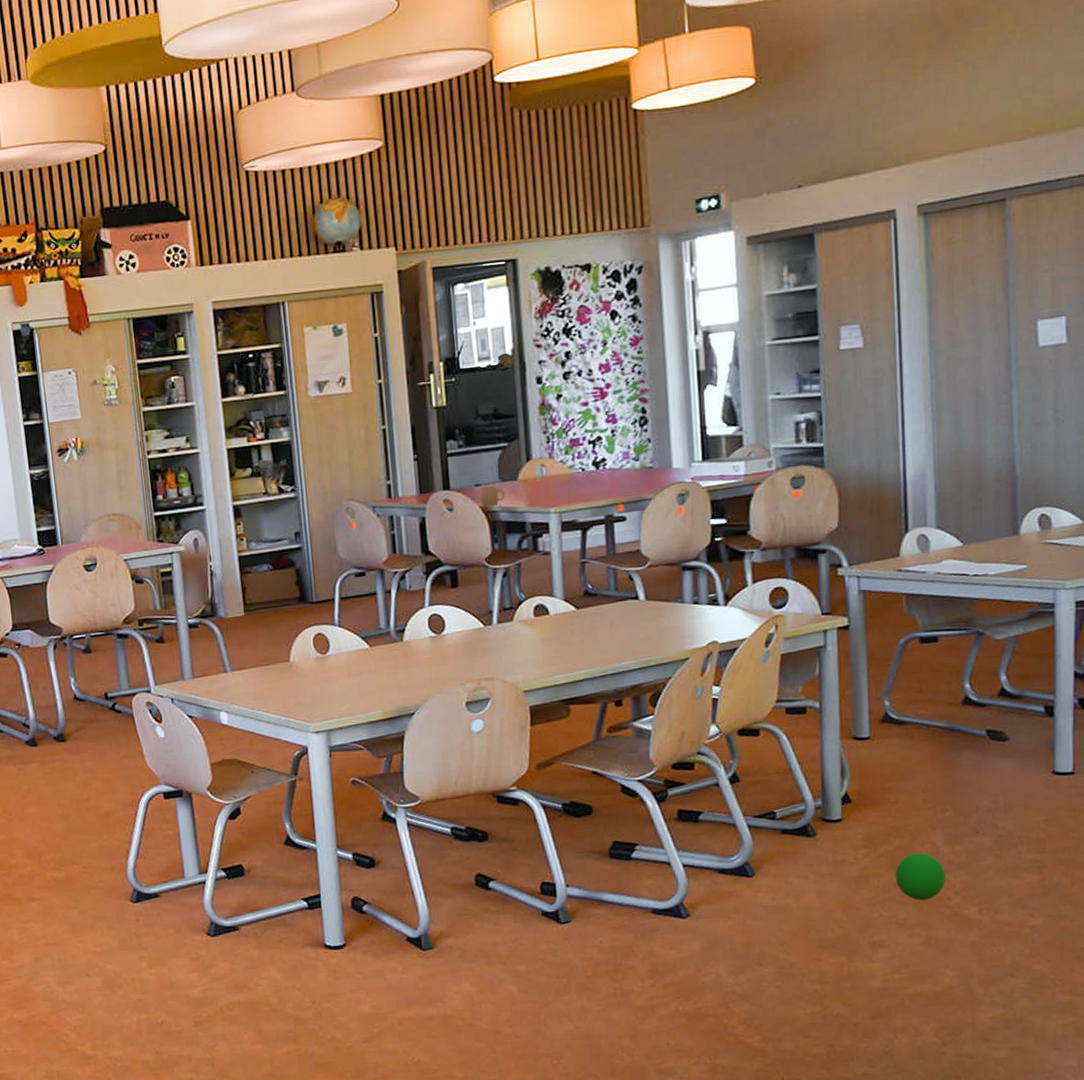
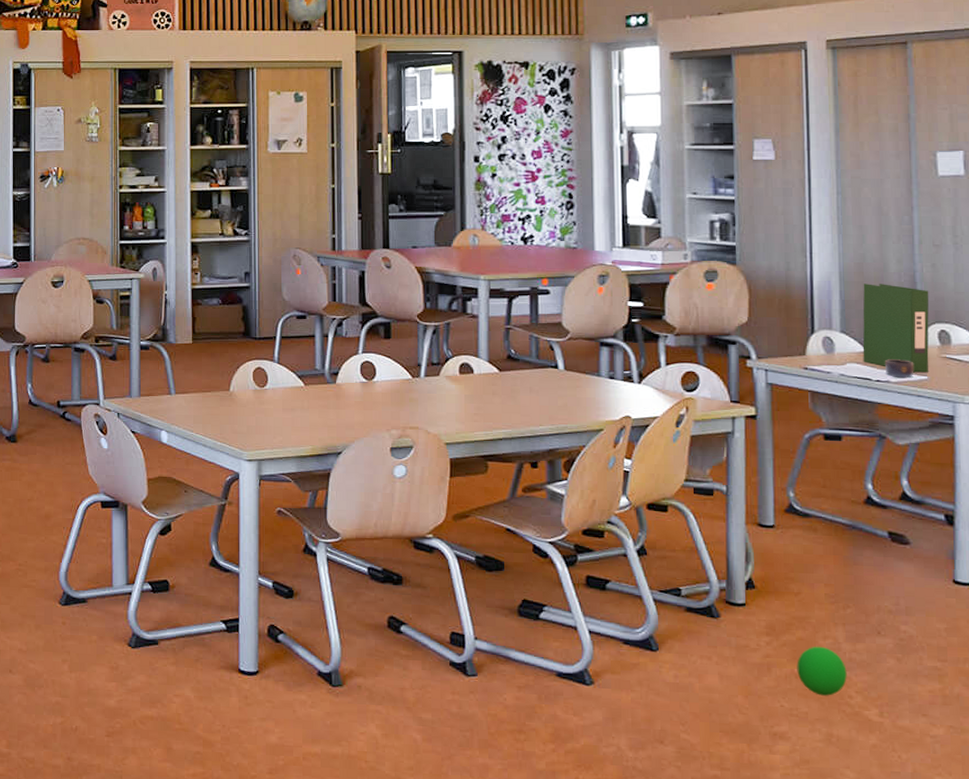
mug: present [479,486,505,507] -> none [415,249,439,268]
binder: none [959,471,1029,563] -> present [862,284,929,373]
mug: none [983,550,1013,571] -> present [885,359,914,379]

